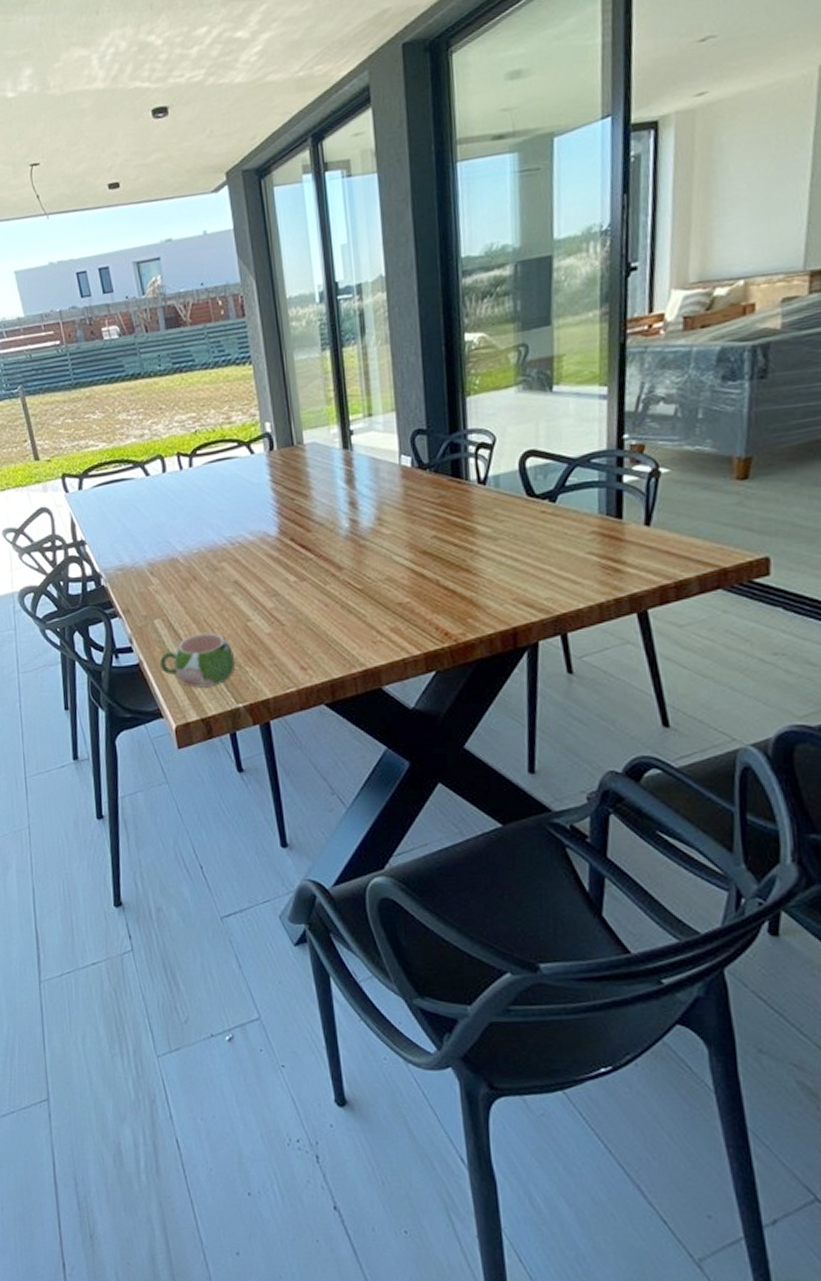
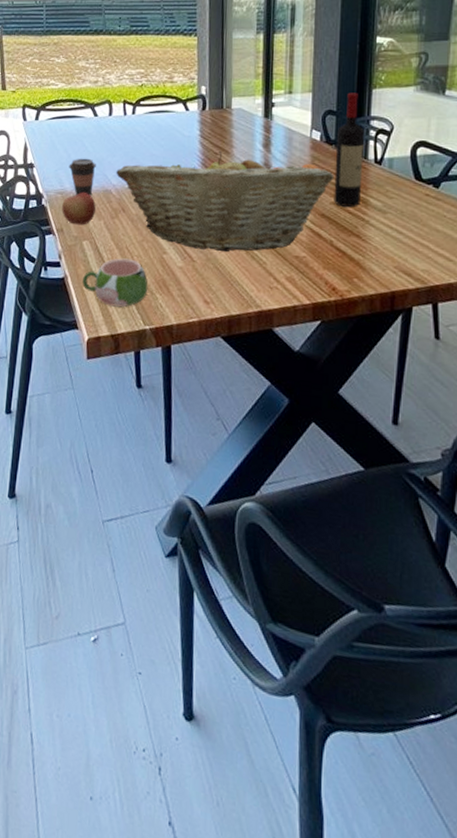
apple: none [124,564,163,603] -> present [62,191,96,225]
coffee cup: none [125,525,157,570] -> present [68,158,96,196]
fruit basket: none [180,494,433,611] -> present [116,150,335,253]
wine bottle: none [430,404,466,539] -> present [334,92,364,207]

